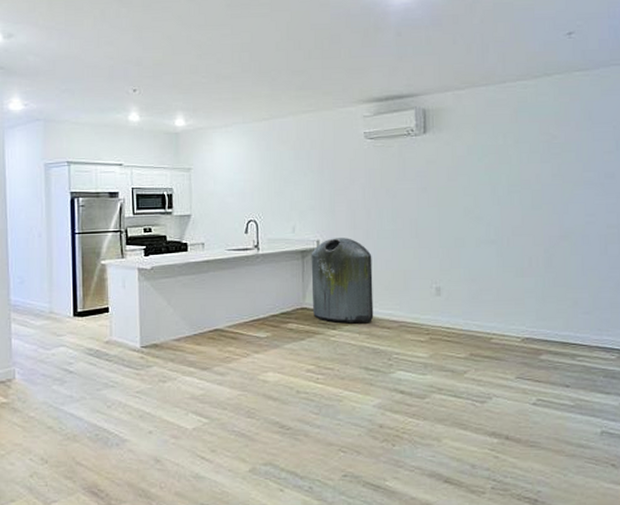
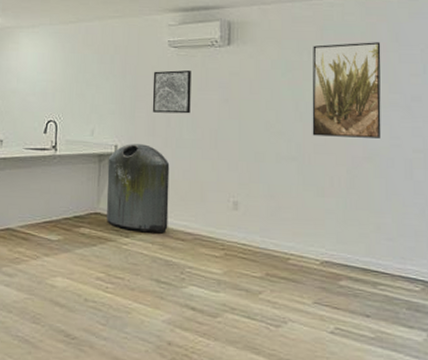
wall art: none [350,161,390,206] -> present [152,70,191,114]
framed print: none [508,121,577,218] -> present [312,42,381,138]

